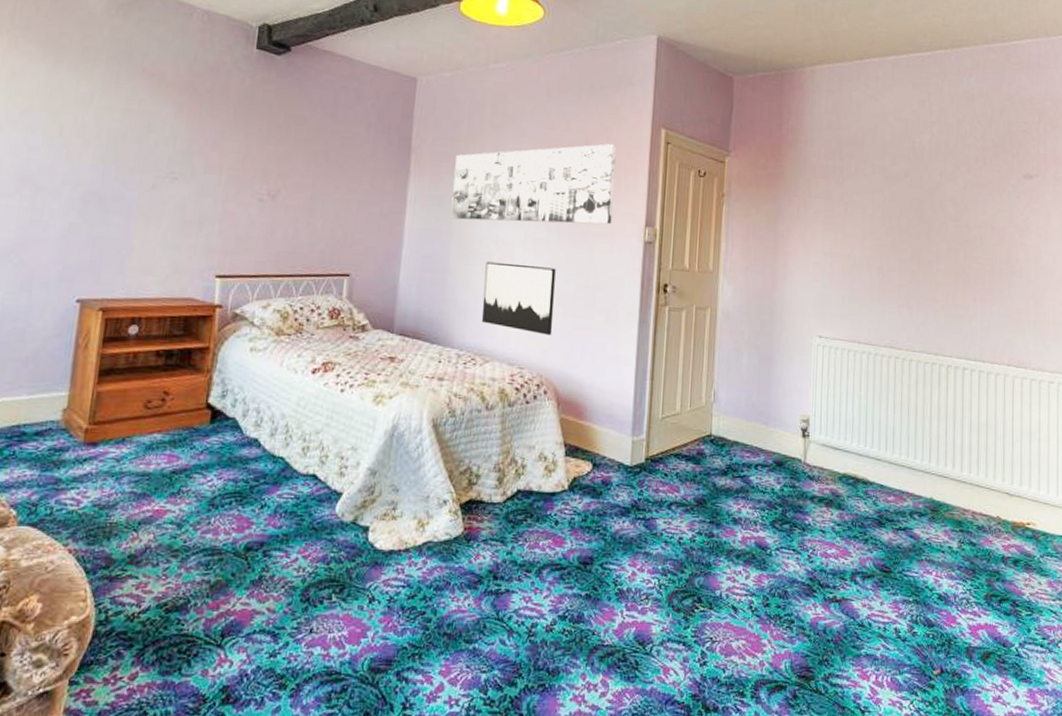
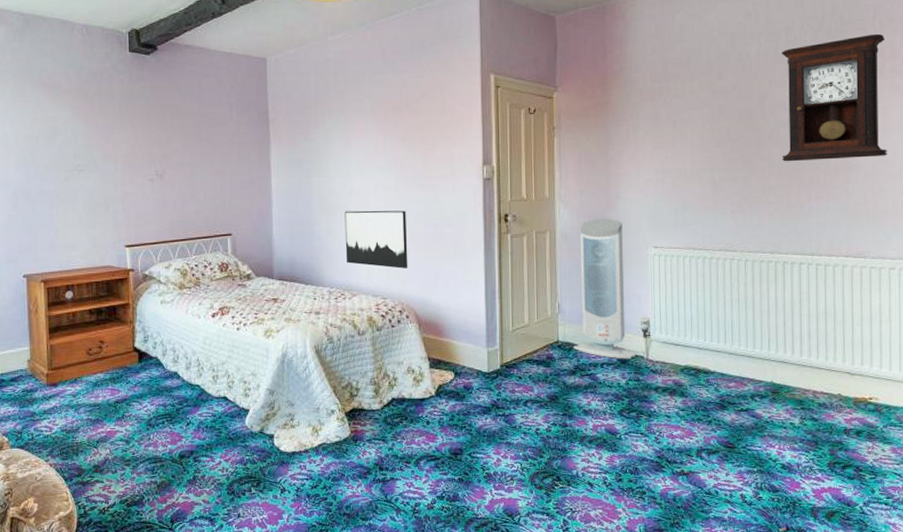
wall art: present [450,144,617,225] -> none [308,94,452,178]
air purifier: none [727,299,794,462] -> present [573,218,637,359]
pendulum clock: none [950,138,1049,264] -> present [782,33,888,162]

